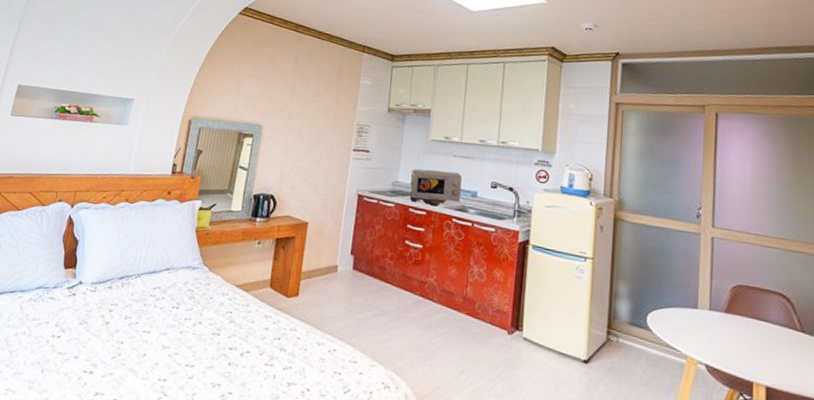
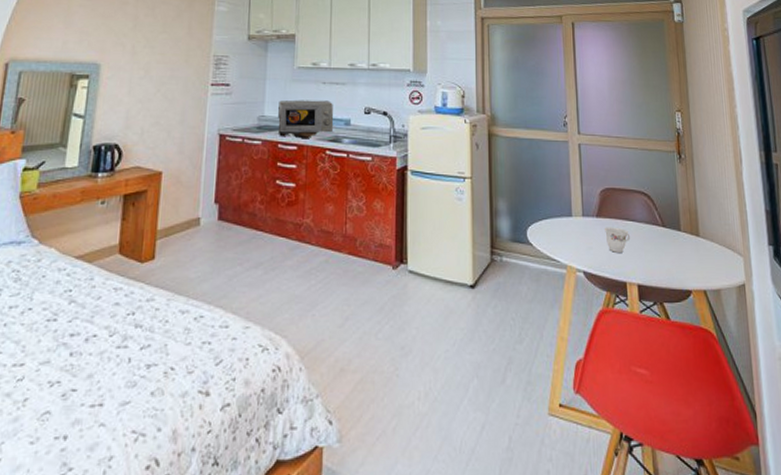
teacup: none [733,324,763,353] -> present [605,227,631,254]

